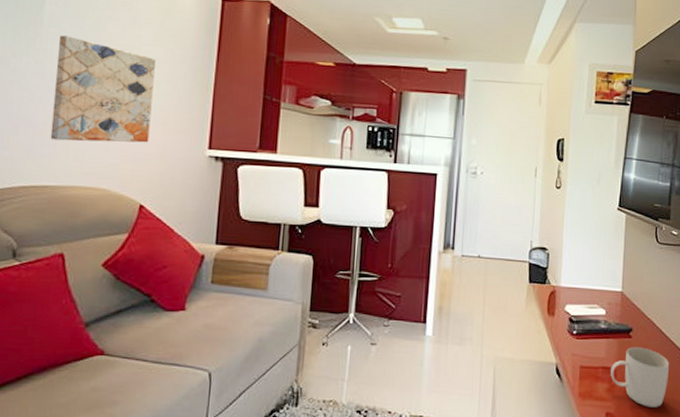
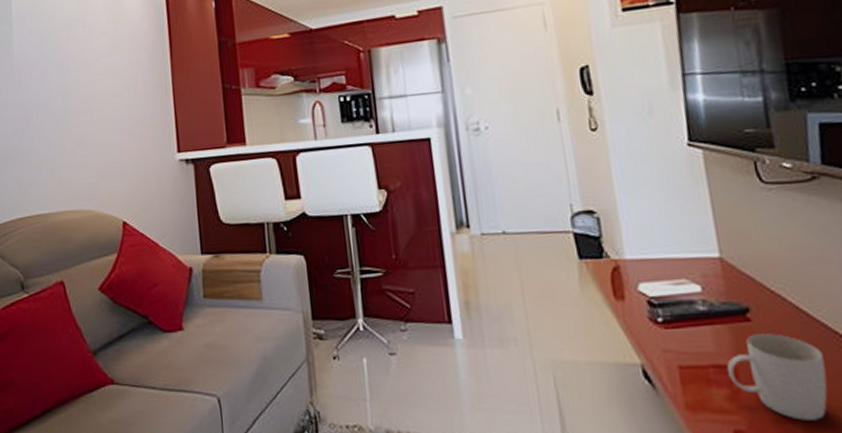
wall art: present [50,35,155,143] -> none [29,63,121,168]

